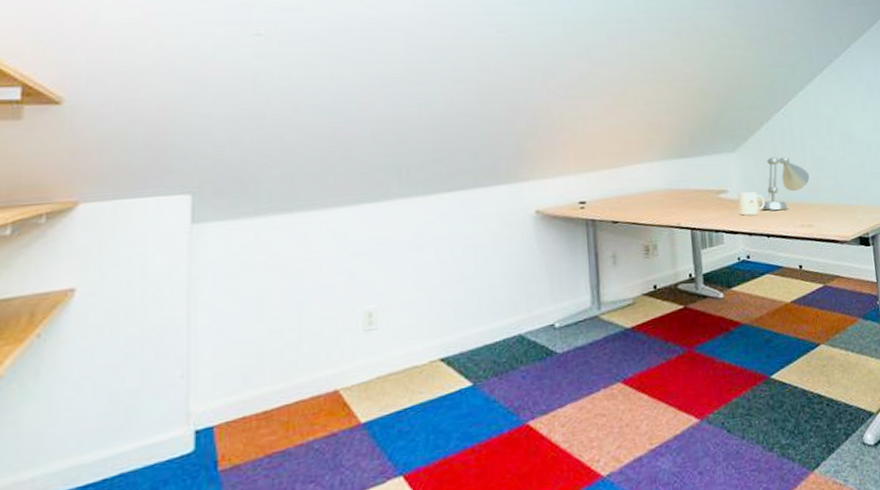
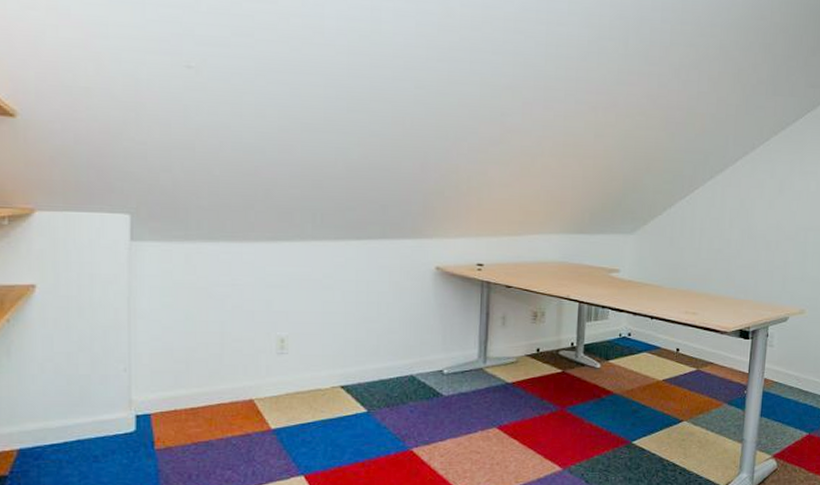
mug: present [737,191,765,216] -> none [626,273,654,297]
desk lamp: present [759,157,810,211] -> none [647,243,703,296]

